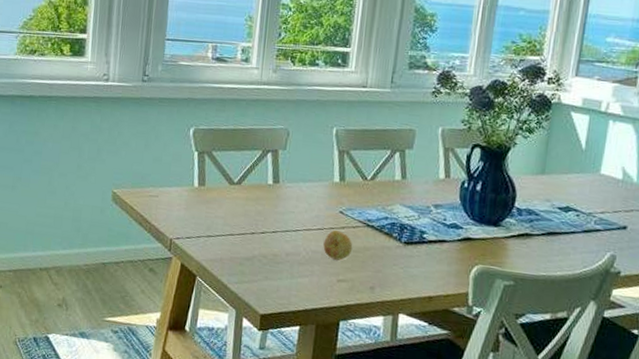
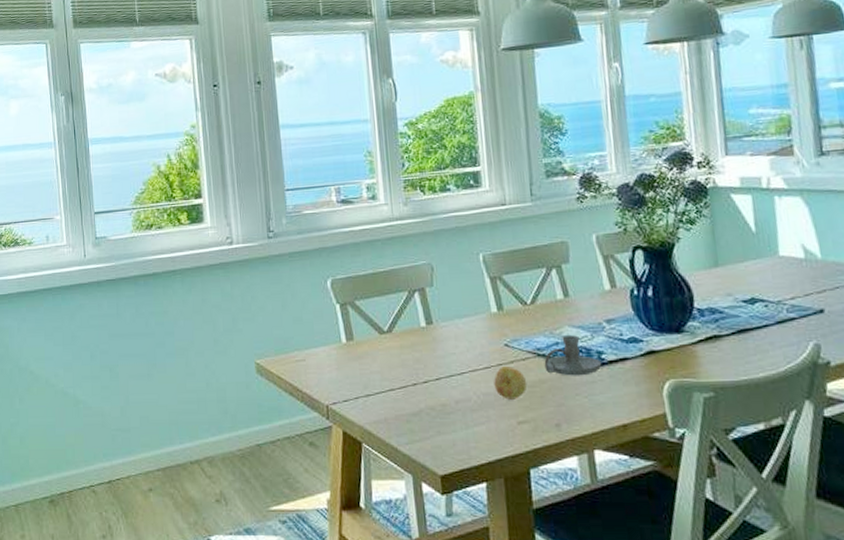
candle holder: none [371,212,422,250] -> present [544,335,602,376]

